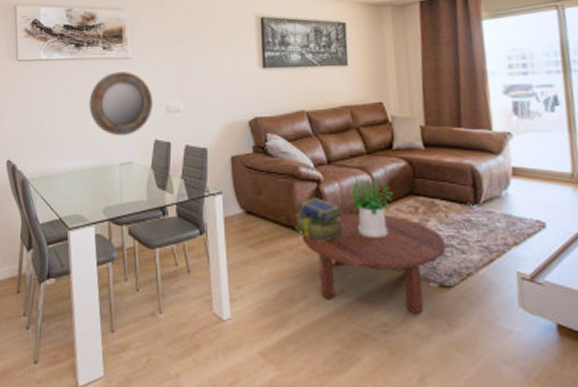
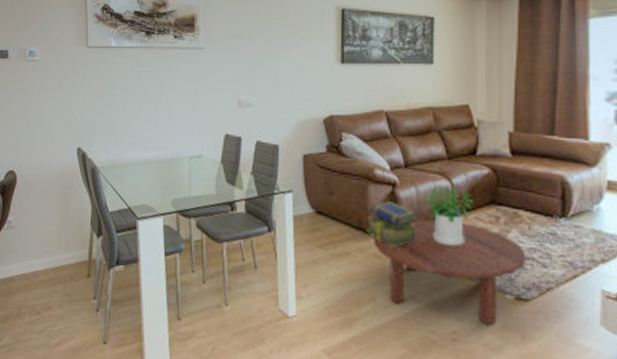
home mirror: present [89,72,153,136] -> none [159,62,224,129]

